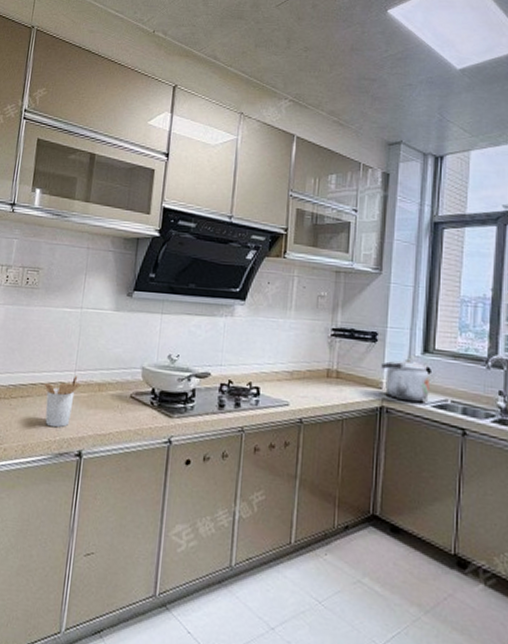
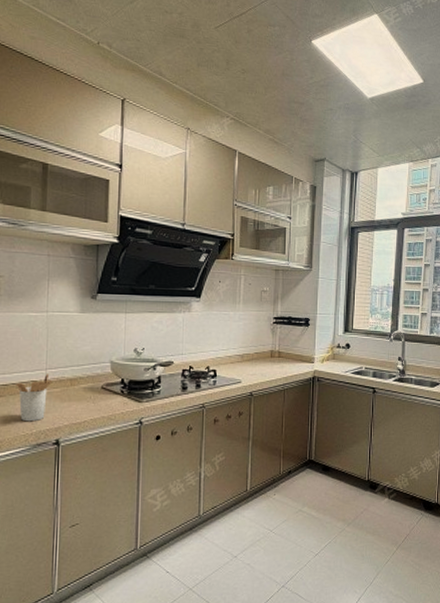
kettle: present [381,358,431,403] -> none [313,337,350,371]

